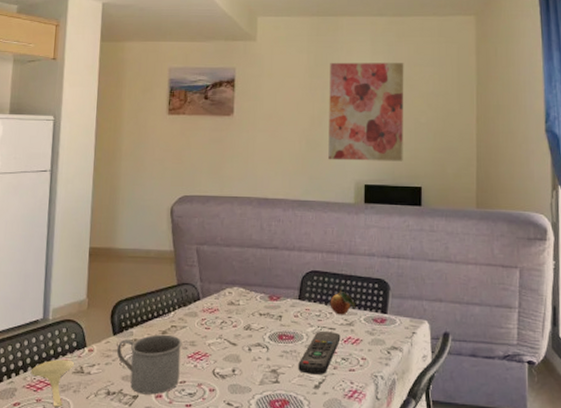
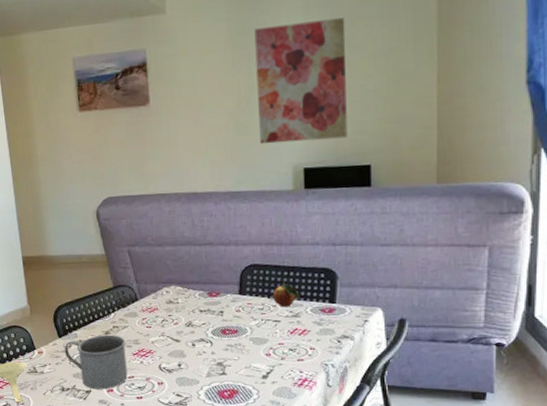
remote control: present [298,330,341,375] -> none [244,323,287,365]

